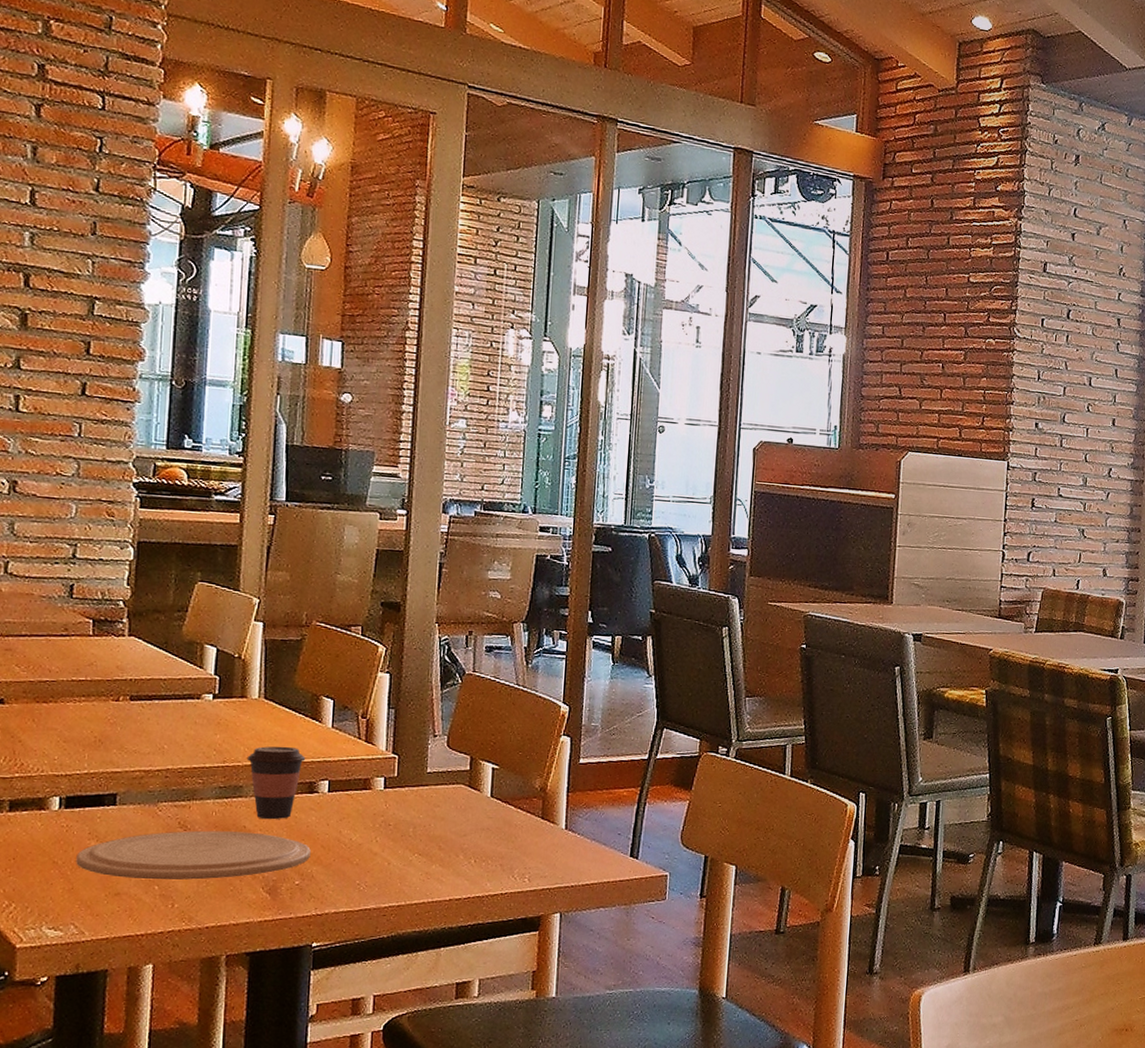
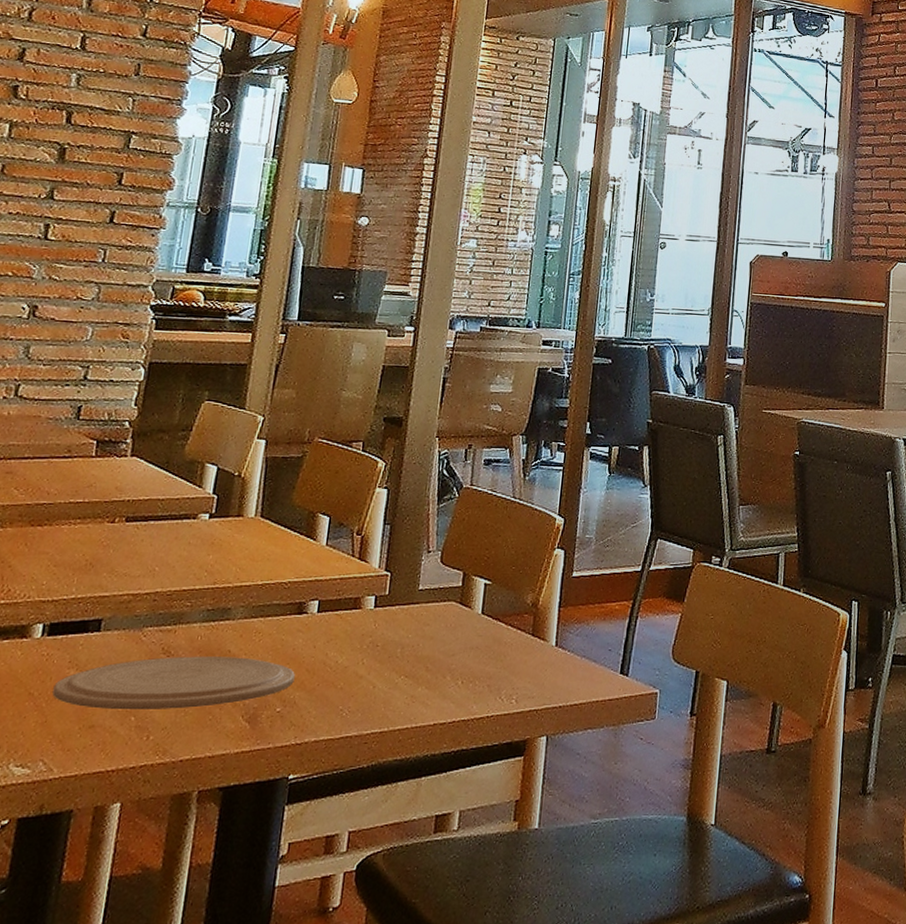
coffee cup: present [246,746,306,820] -> none [237,565,298,643]

